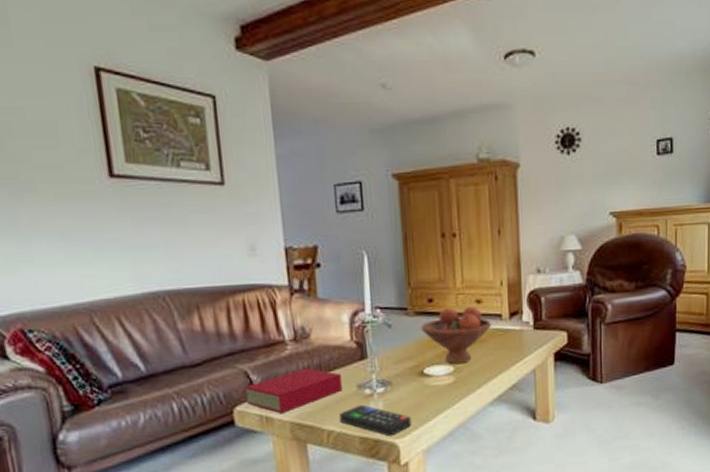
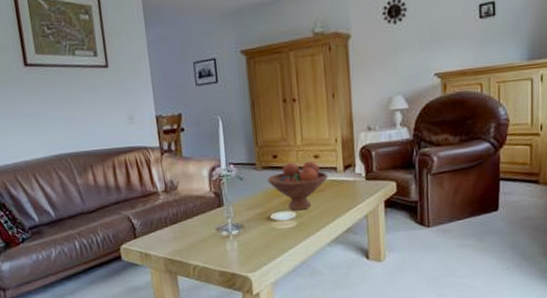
book: present [244,368,342,414] -> none [128,214,204,251]
remote control: present [339,404,412,436] -> none [202,244,262,271]

